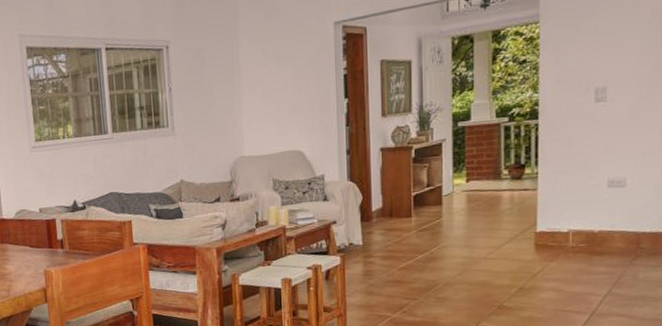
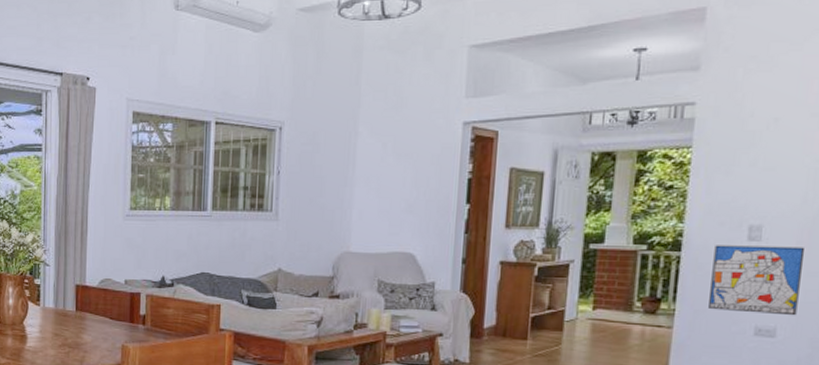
wall art: none [567,102,644,169] -> present [709,245,804,316]

